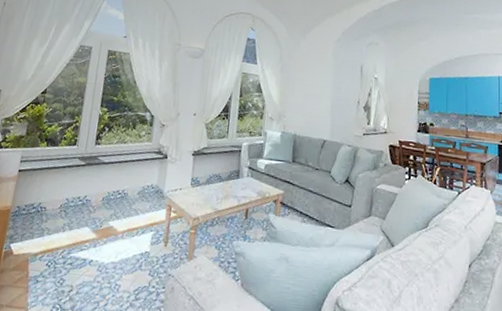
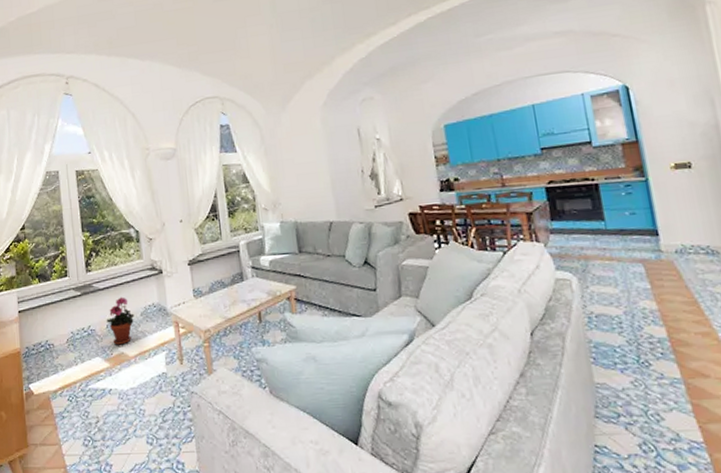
potted plant: none [103,173,132,219] -> present [106,297,135,345]

